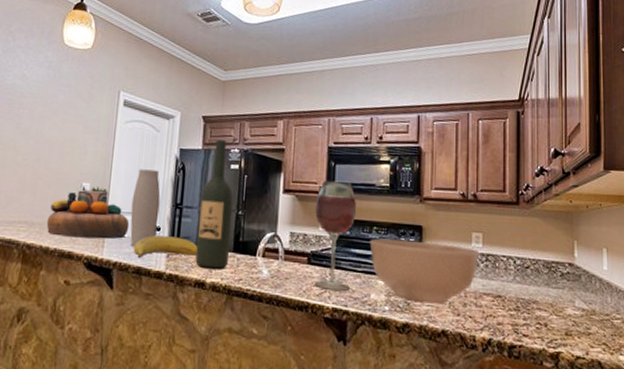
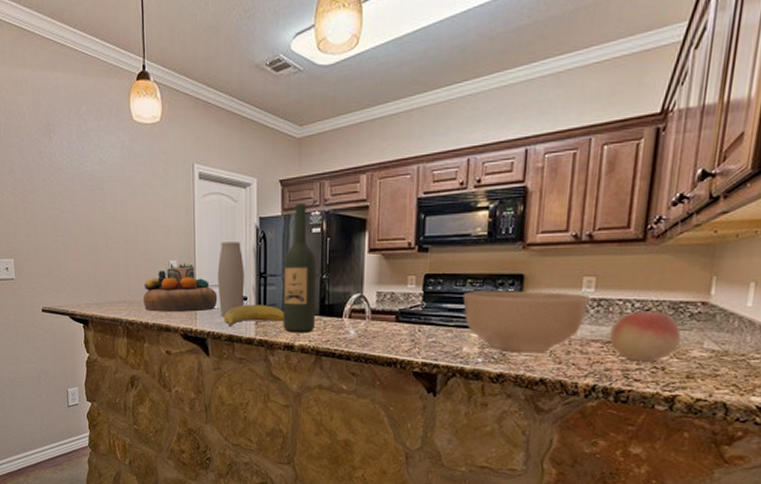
wineglass: present [315,180,357,291] -> none [403,234,450,345]
fruit: none [498,268,557,318] -> present [609,311,682,362]

